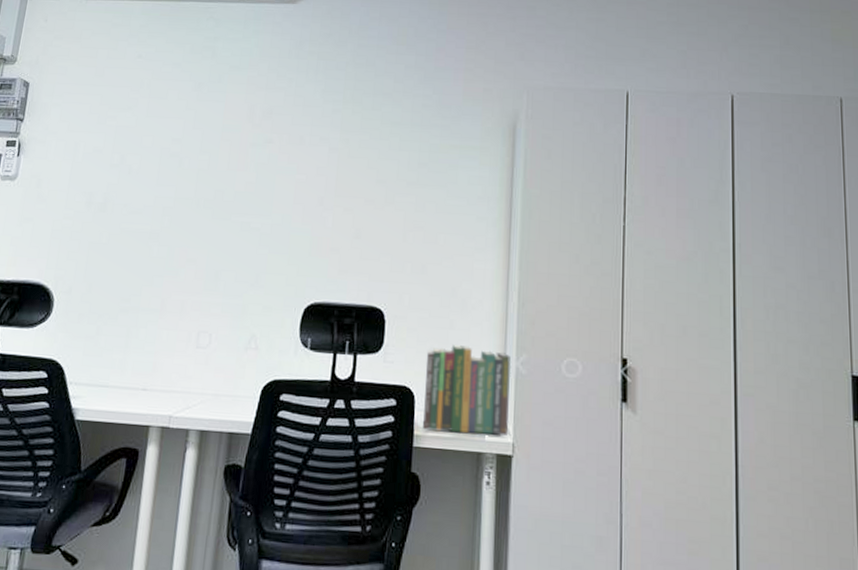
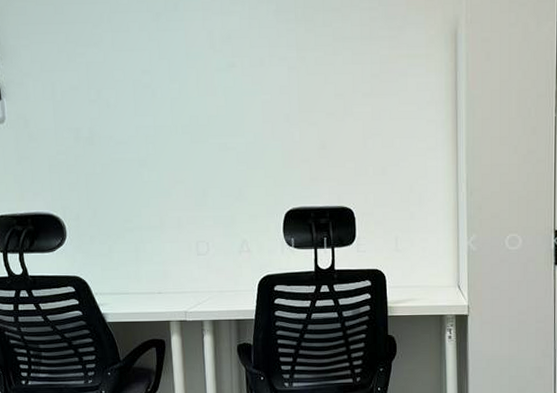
books: present [423,345,512,436] -> none [392,232,464,302]

